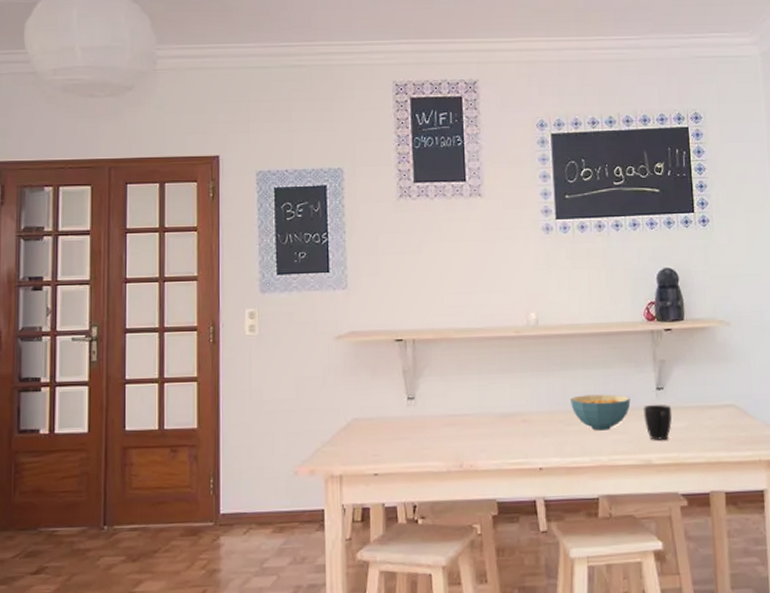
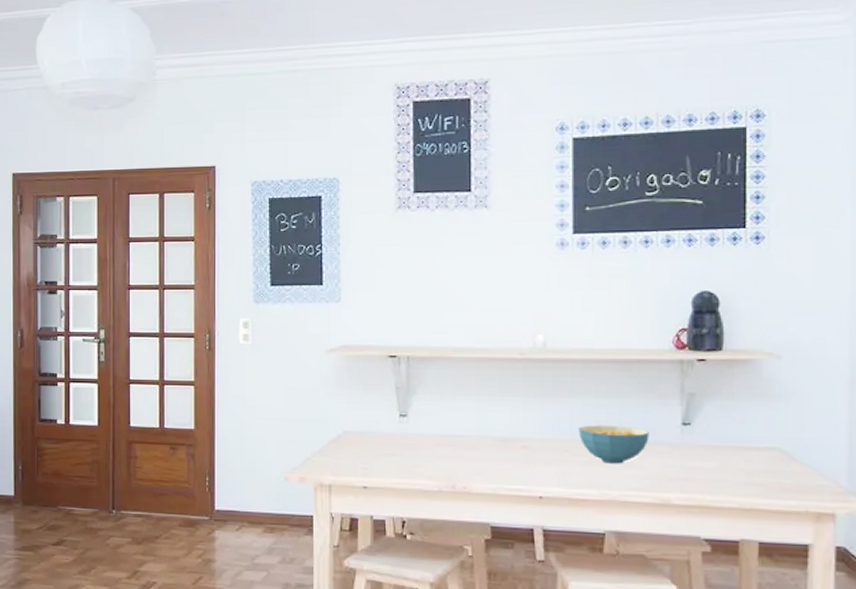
mug: present [642,404,672,440] -> none [663,440,700,480]

